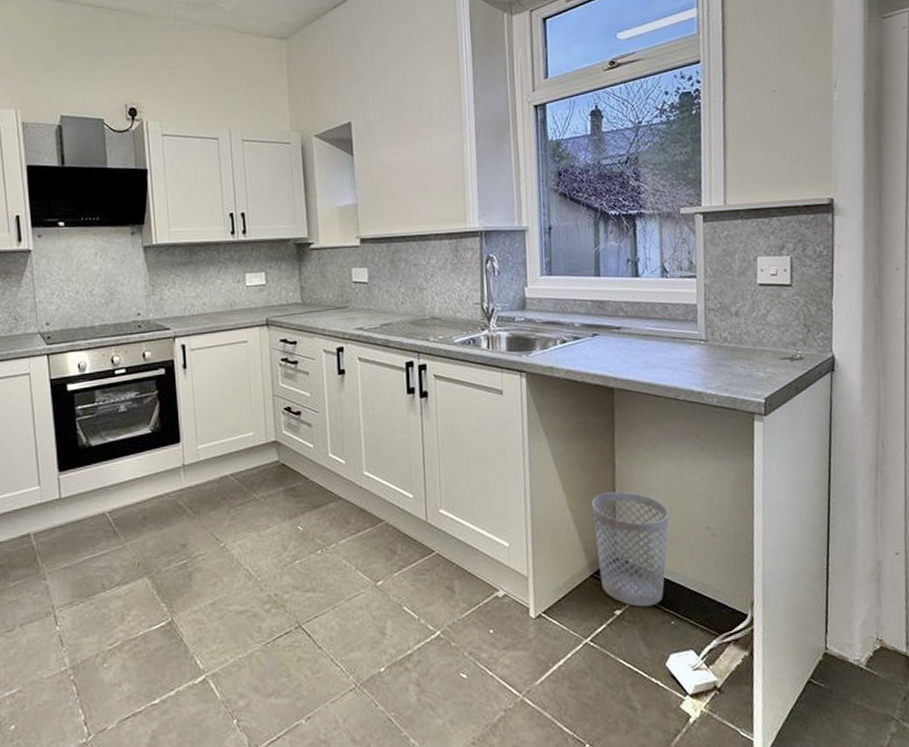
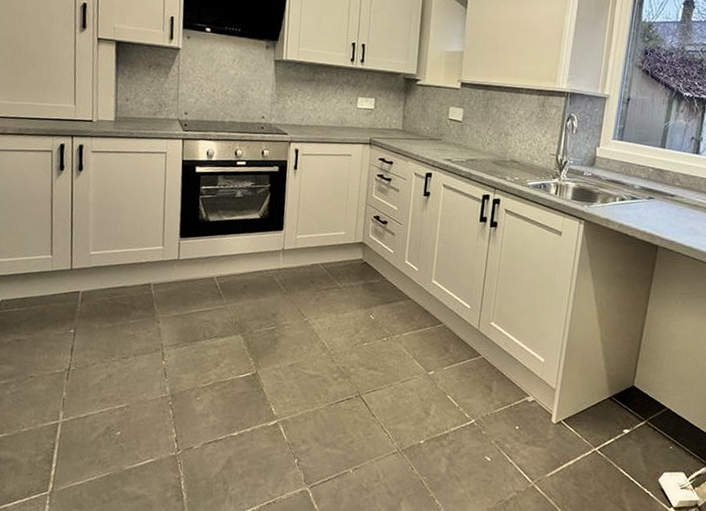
wastebasket: present [591,491,669,607] -> none [616,332,686,431]

